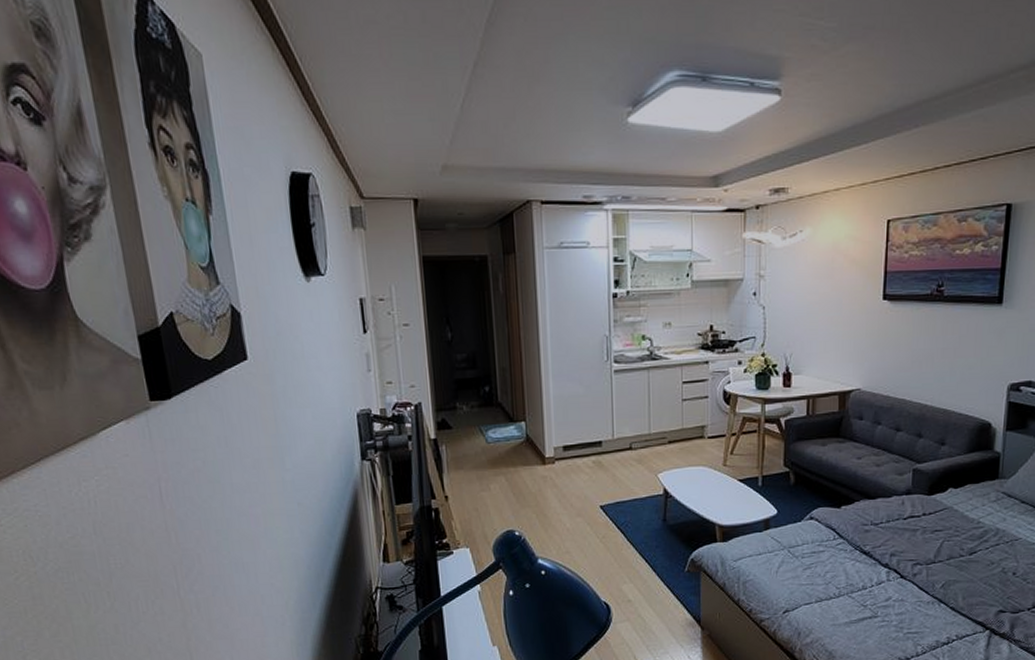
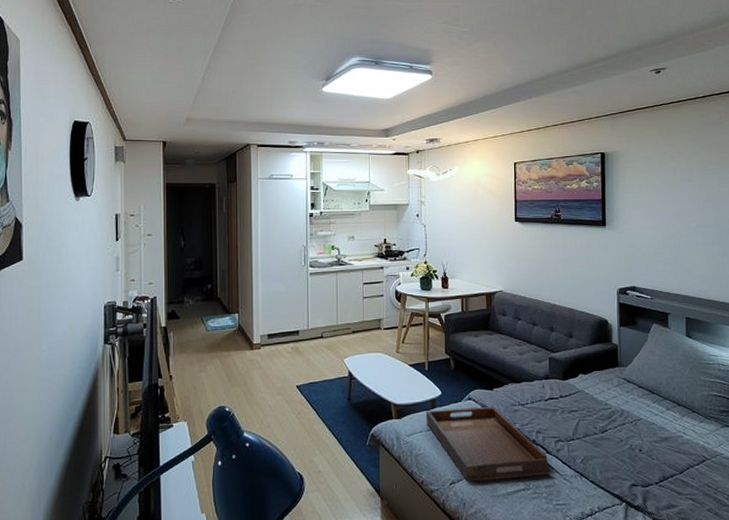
serving tray: none [758,527,903,611] -> present [426,407,549,483]

